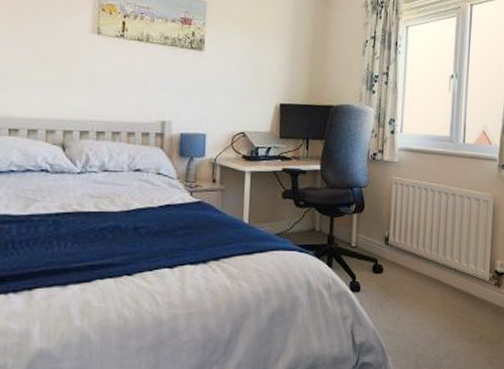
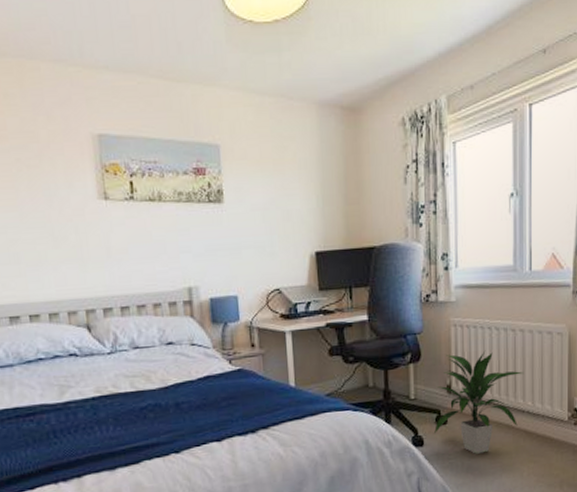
indoor plant: none [370,209,453,304] -> present [434,350,524,454]

